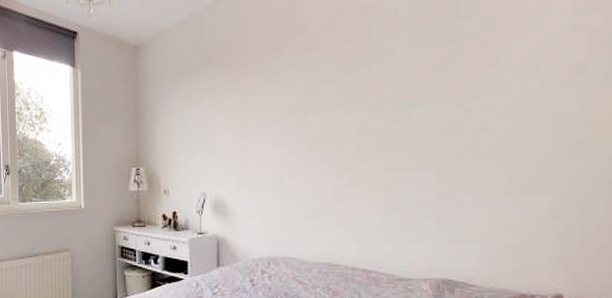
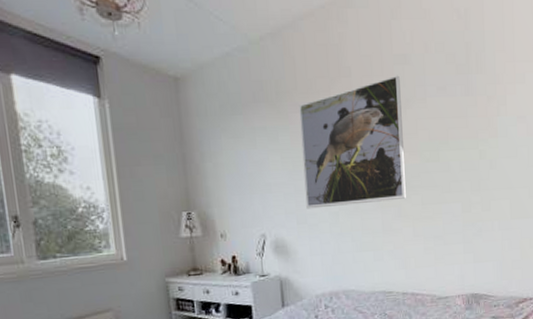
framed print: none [248,27,364,170] -> present [299,75,406,209]

